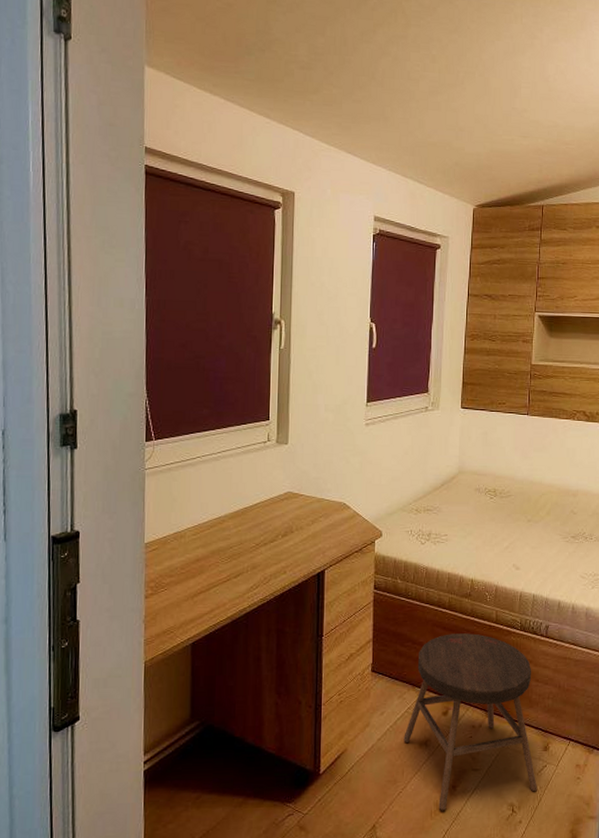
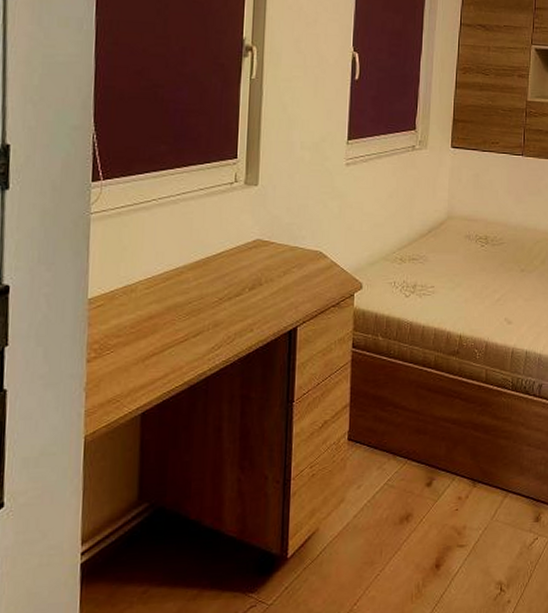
stool: present [403,633,537,811] -> none [382,395,528,594]

